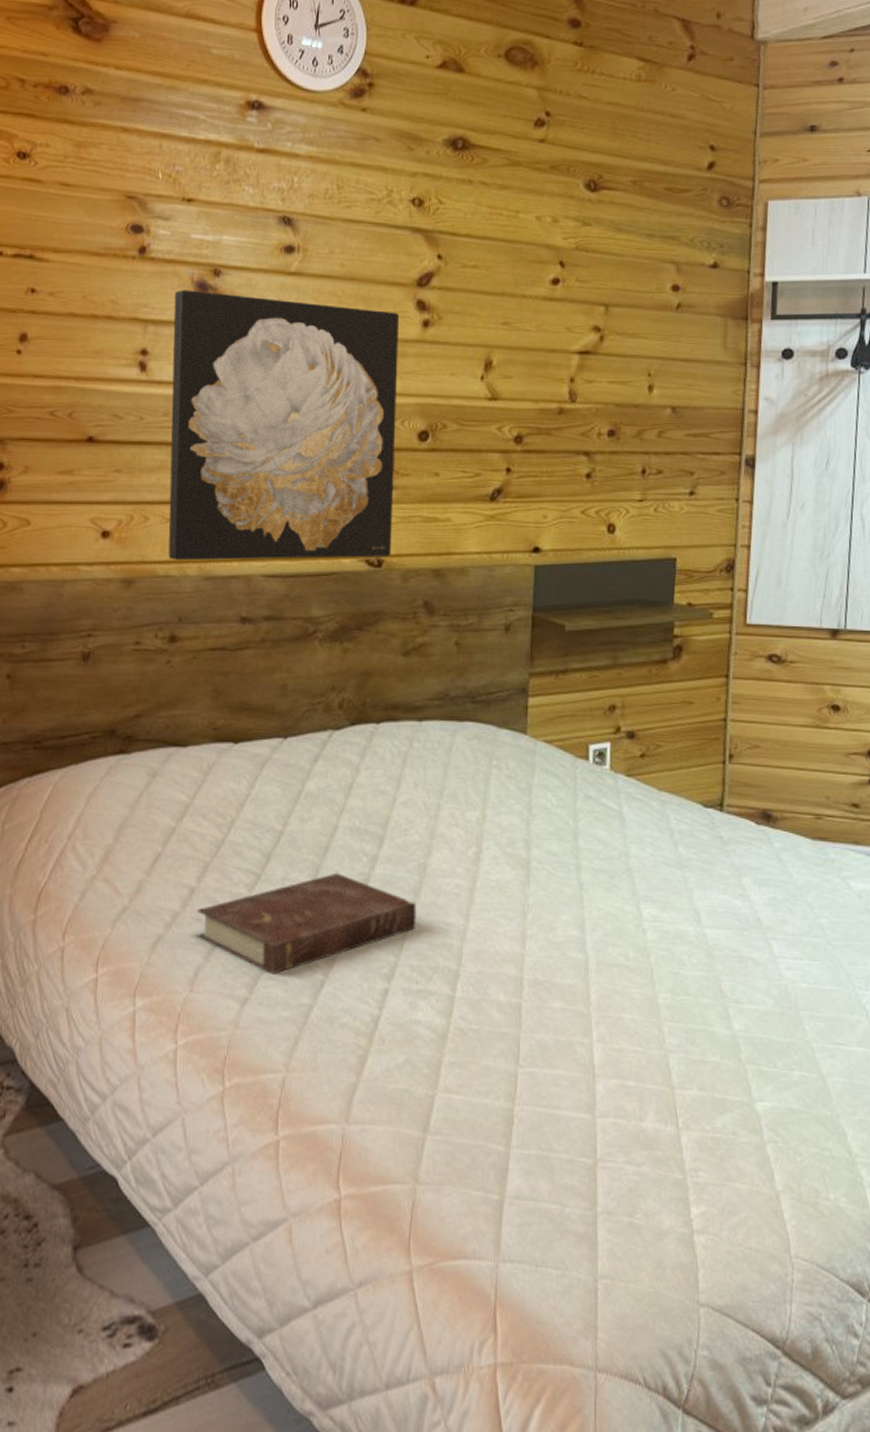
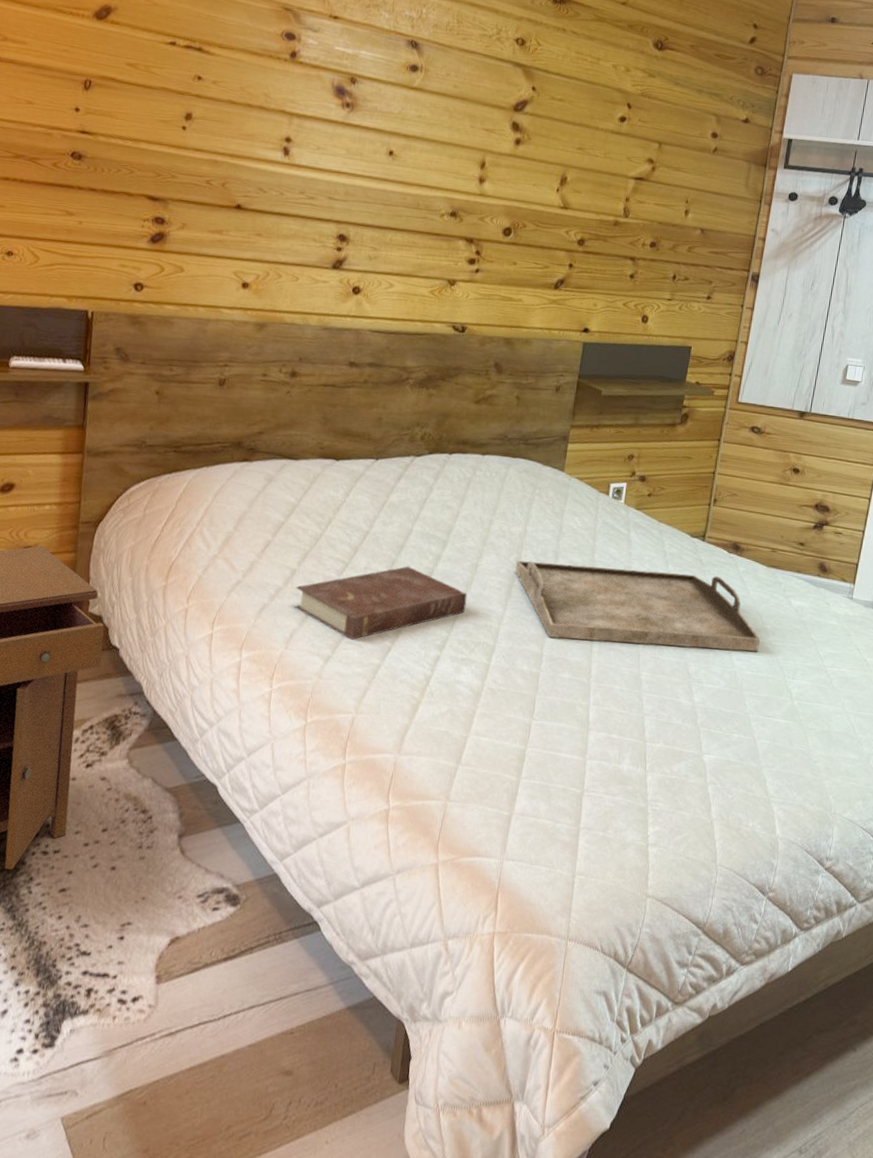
wall art: present [168,290,399,561] -> none [295,91,497,325]
serving tray: none [476,854,815,957] -> present [515,560,761,652]

